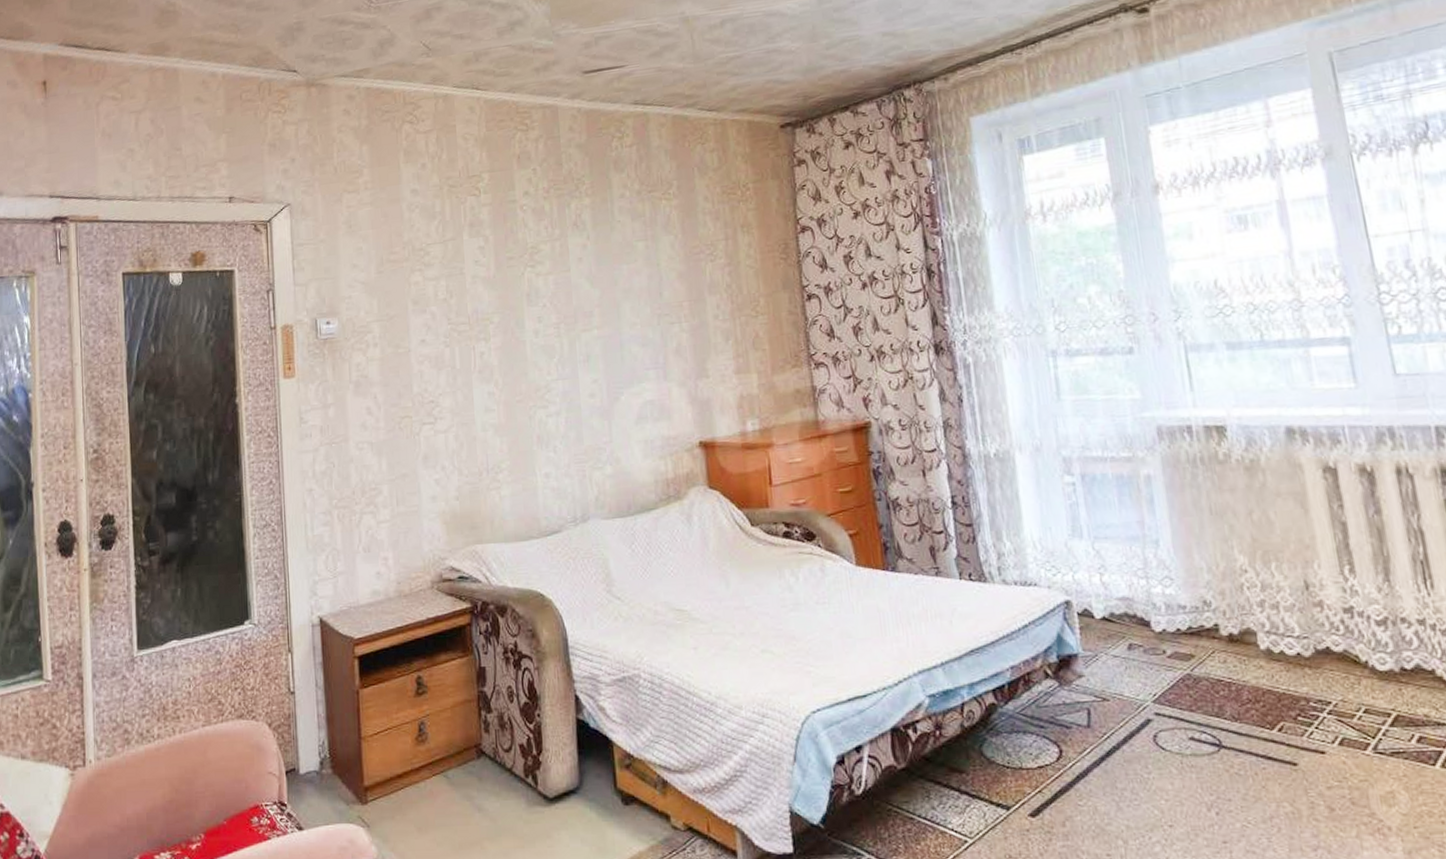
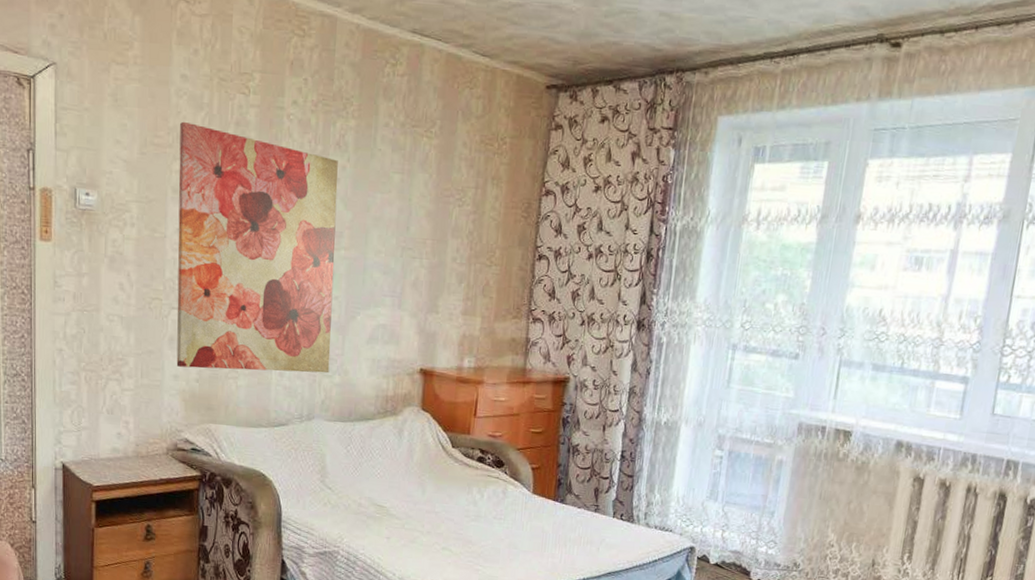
wall art: none [415,233,599,486] -> present [176,121,338,374]

